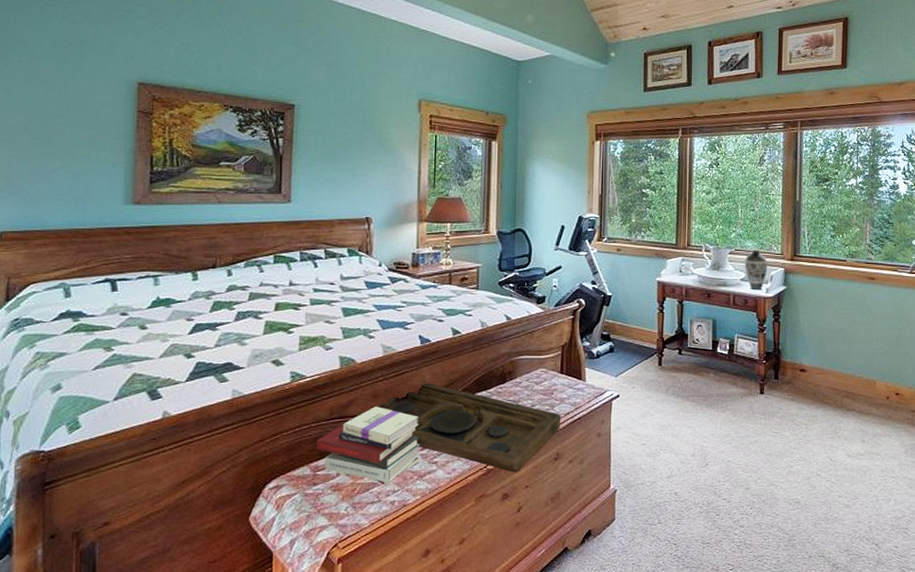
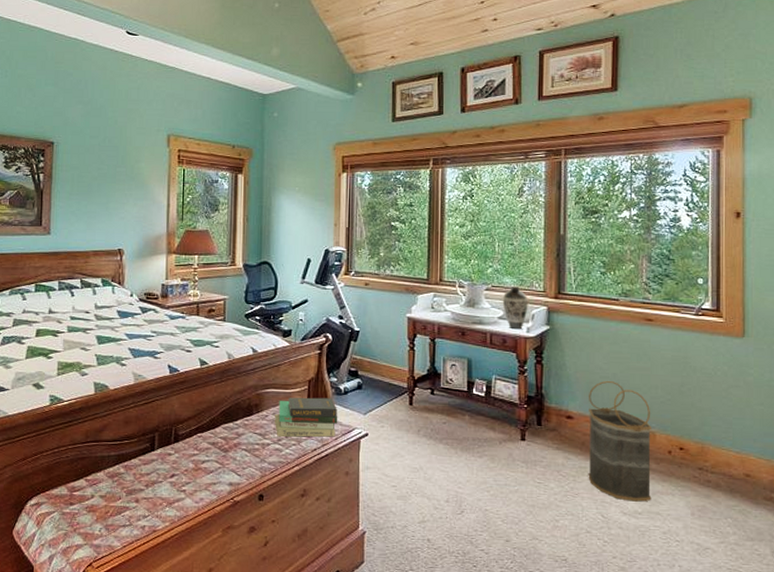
books: present [317,406,420,484] -> none [73,432,169,509]
decorative tray: present [347,381,561,473] -> none [101,410,308,507]
books: none [527,362,591,403] -> present [274,397,338,437]
basket: none [818,336,873,444] -> present [588,381,652,502]

